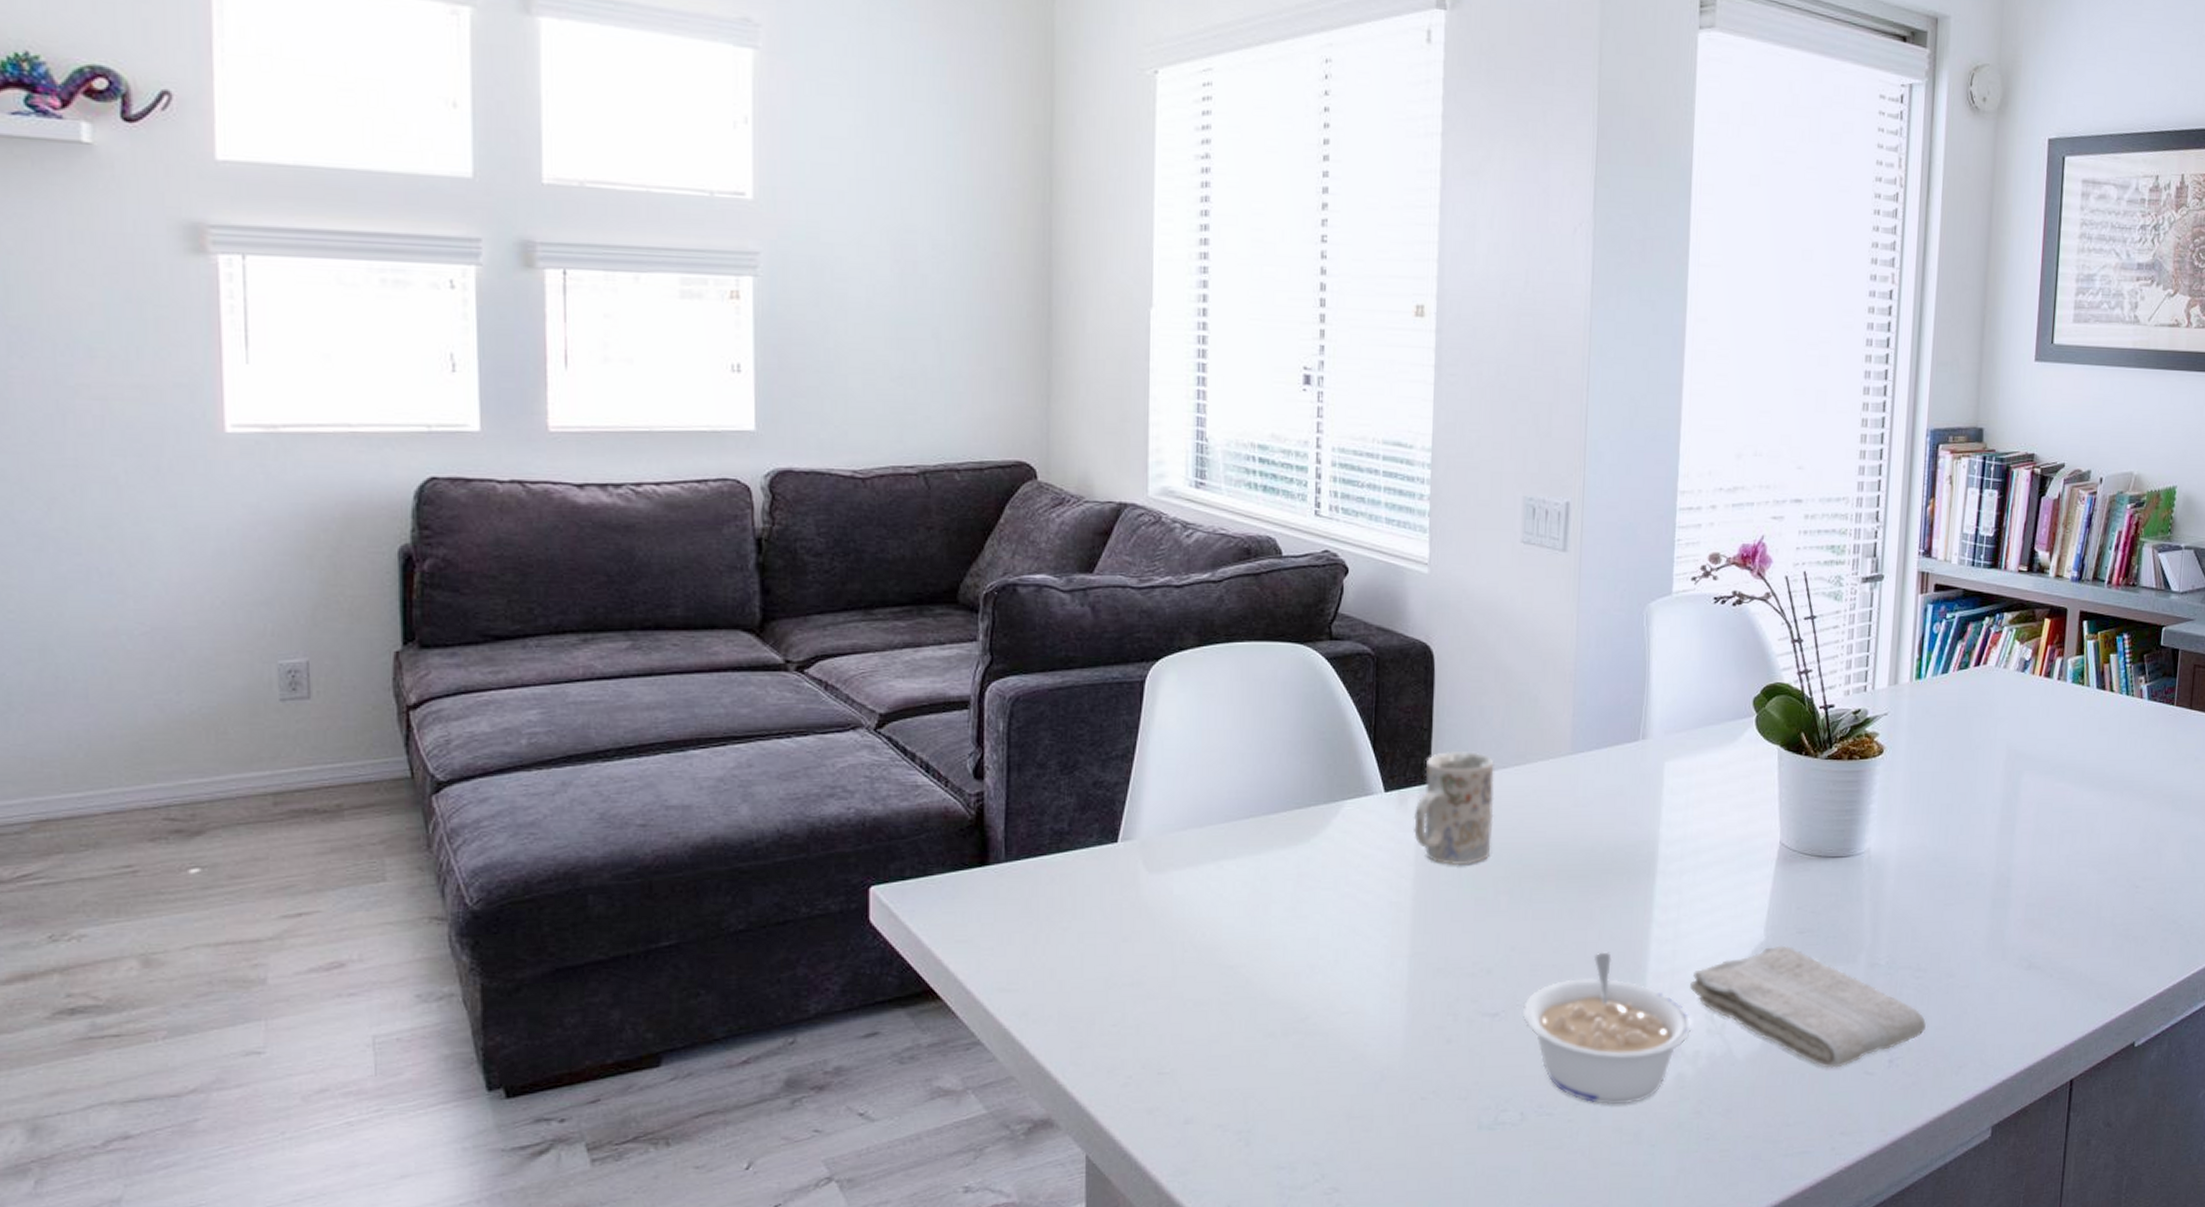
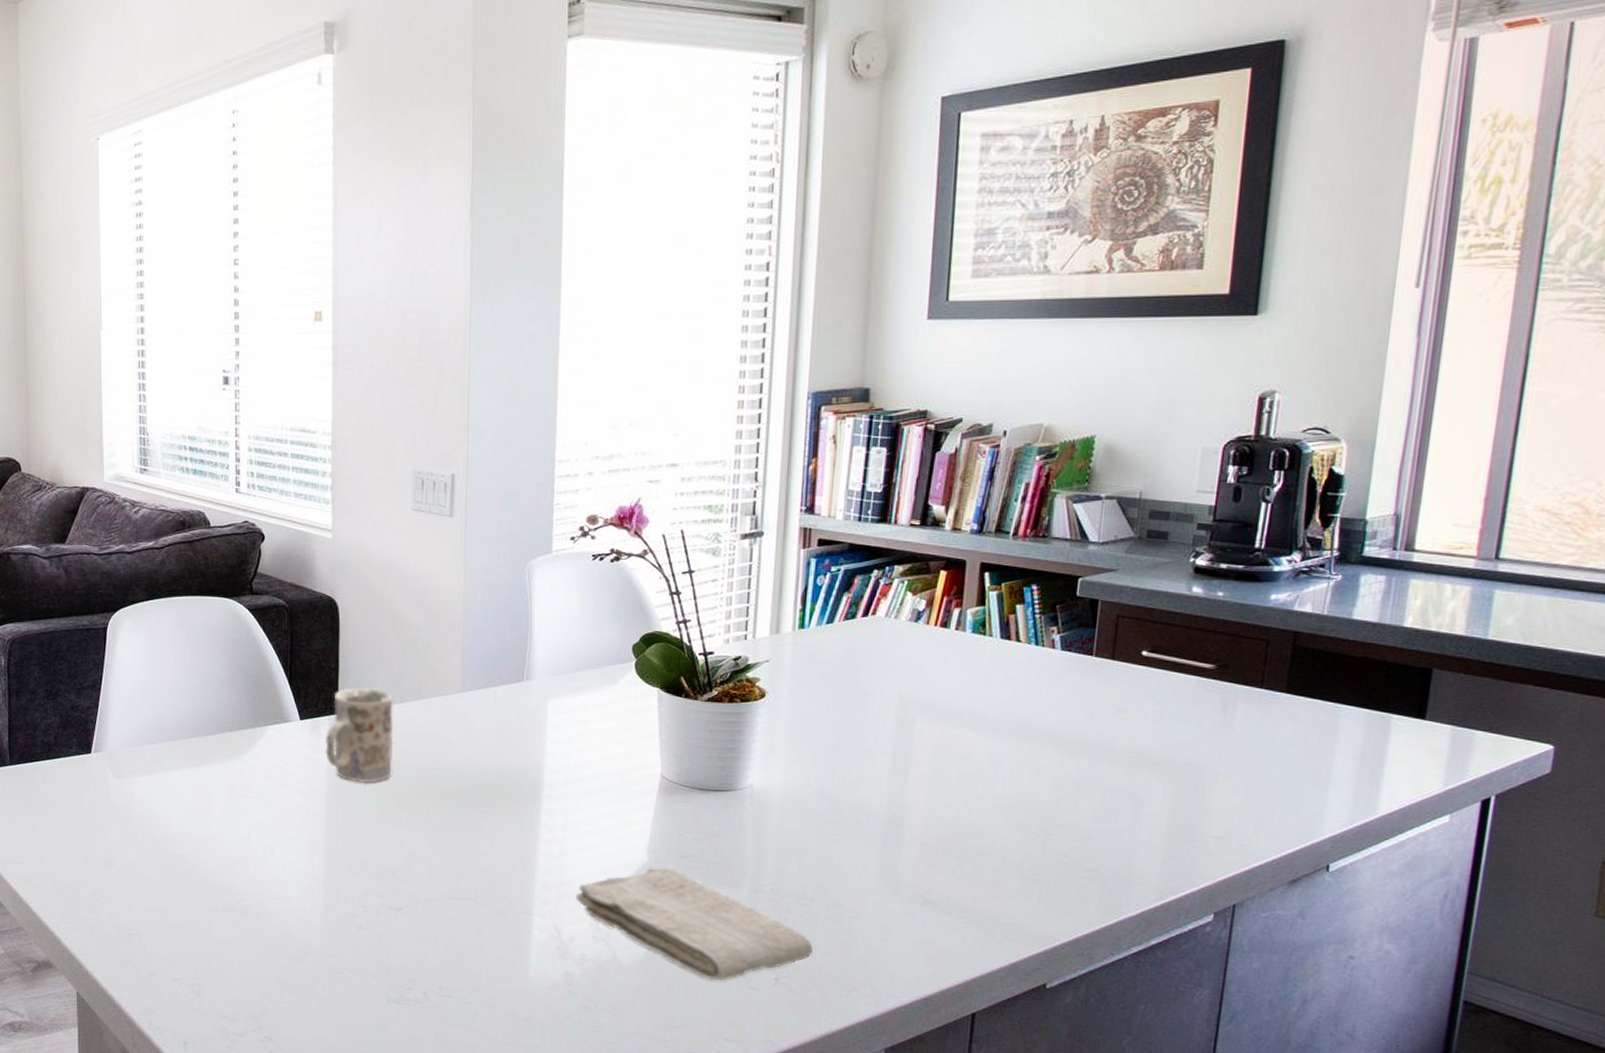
legume: present [1523,952,1692,1105] -> none [424,862,578,994]

